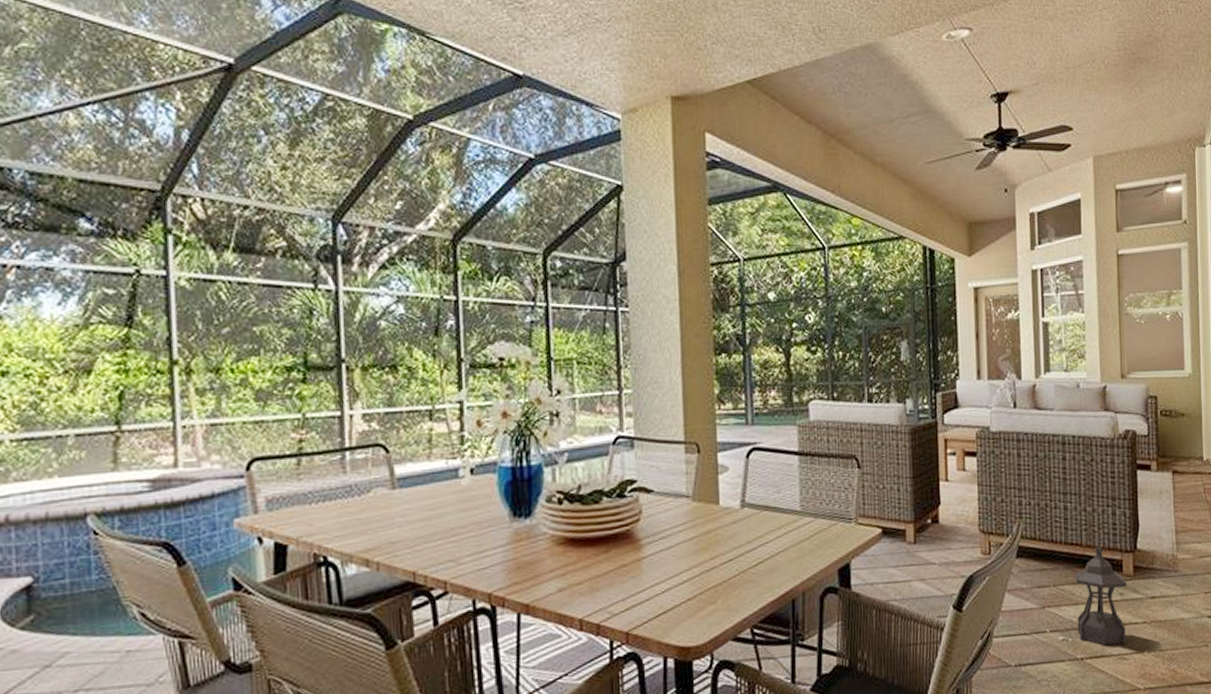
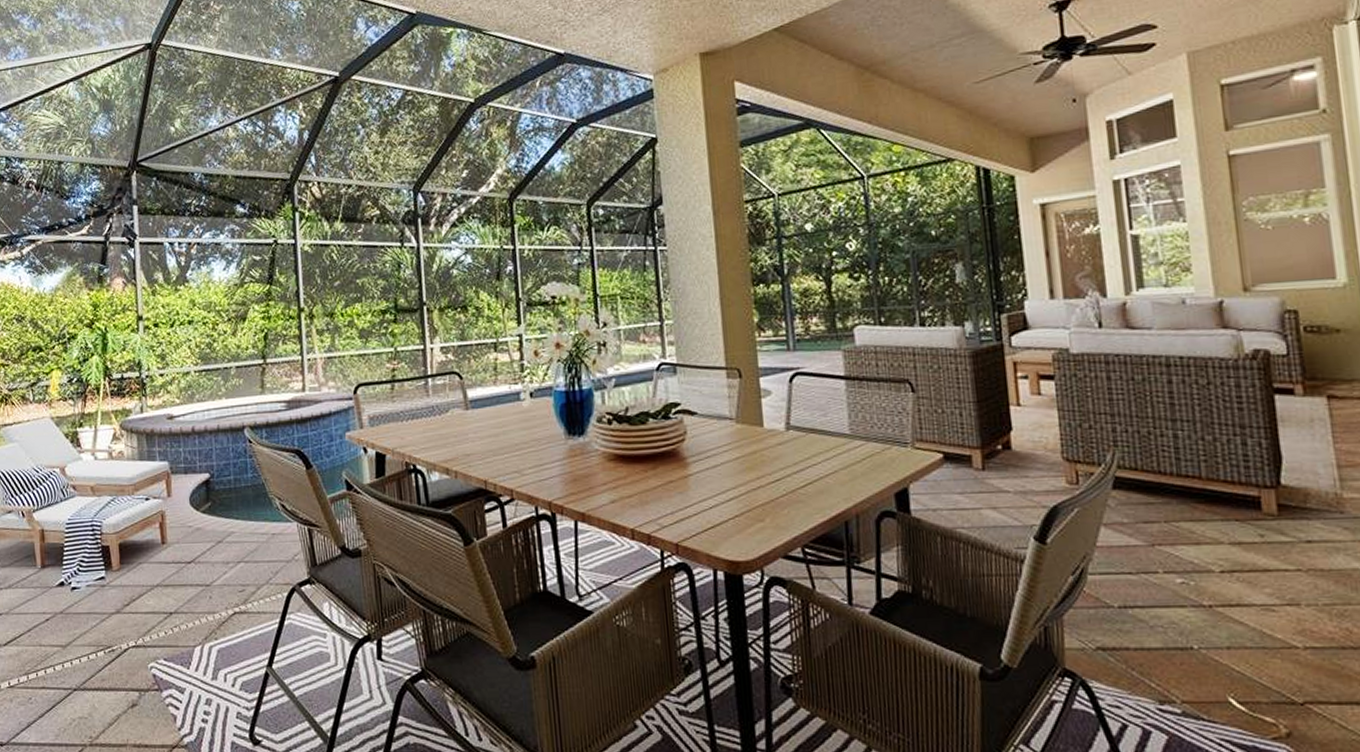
lantern: present [1073,538,1127,646] -> none [1191,471,1273,595]

